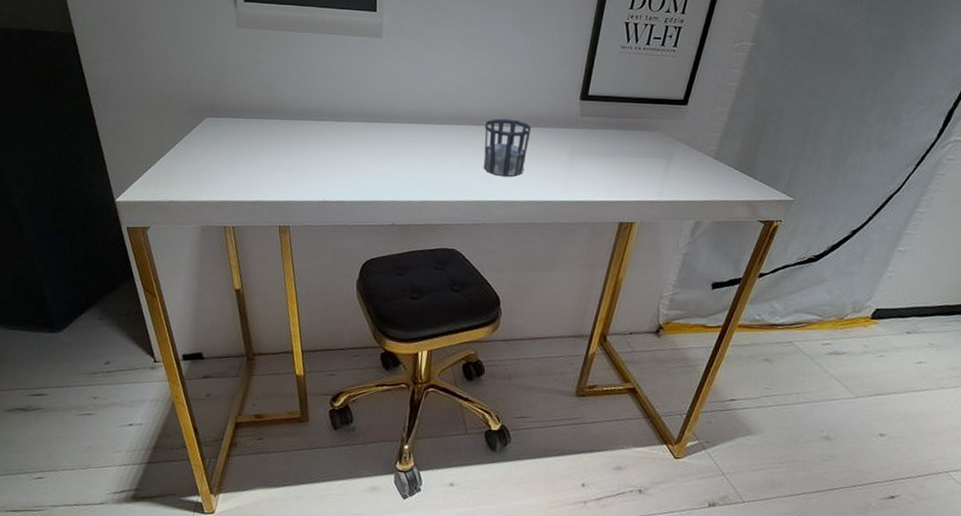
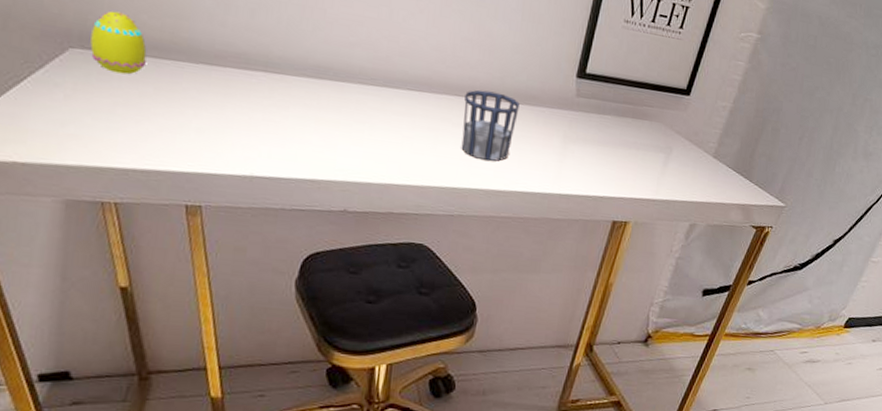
egg: none [218,88,254,133] -> present [90,10,147,75]

